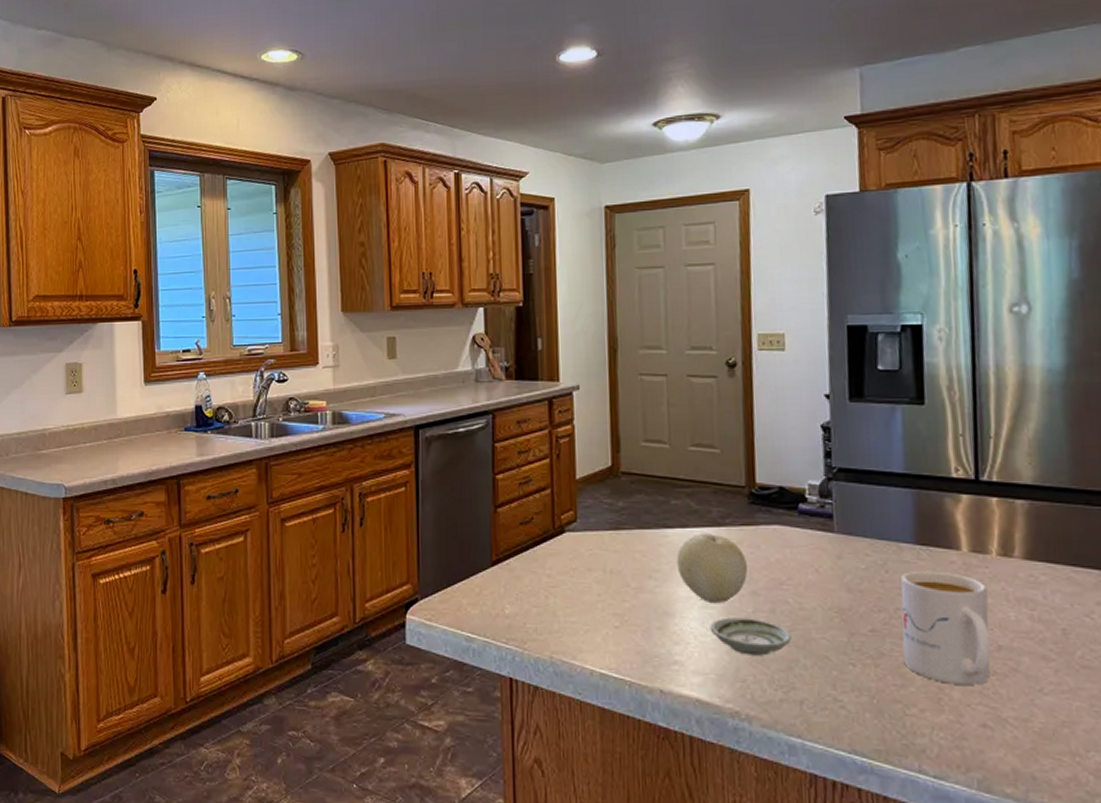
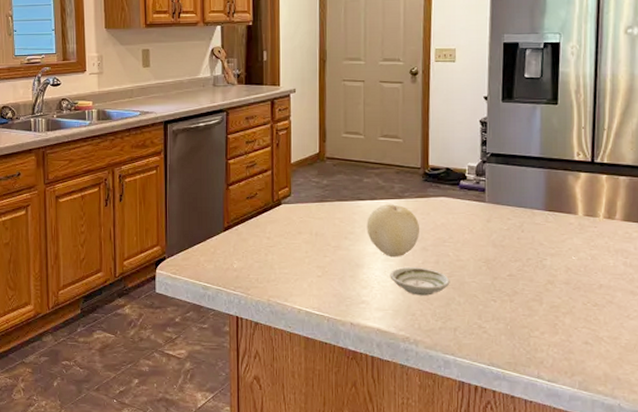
mug: present [901,570,990,685] -> none [531,230,595,314]

